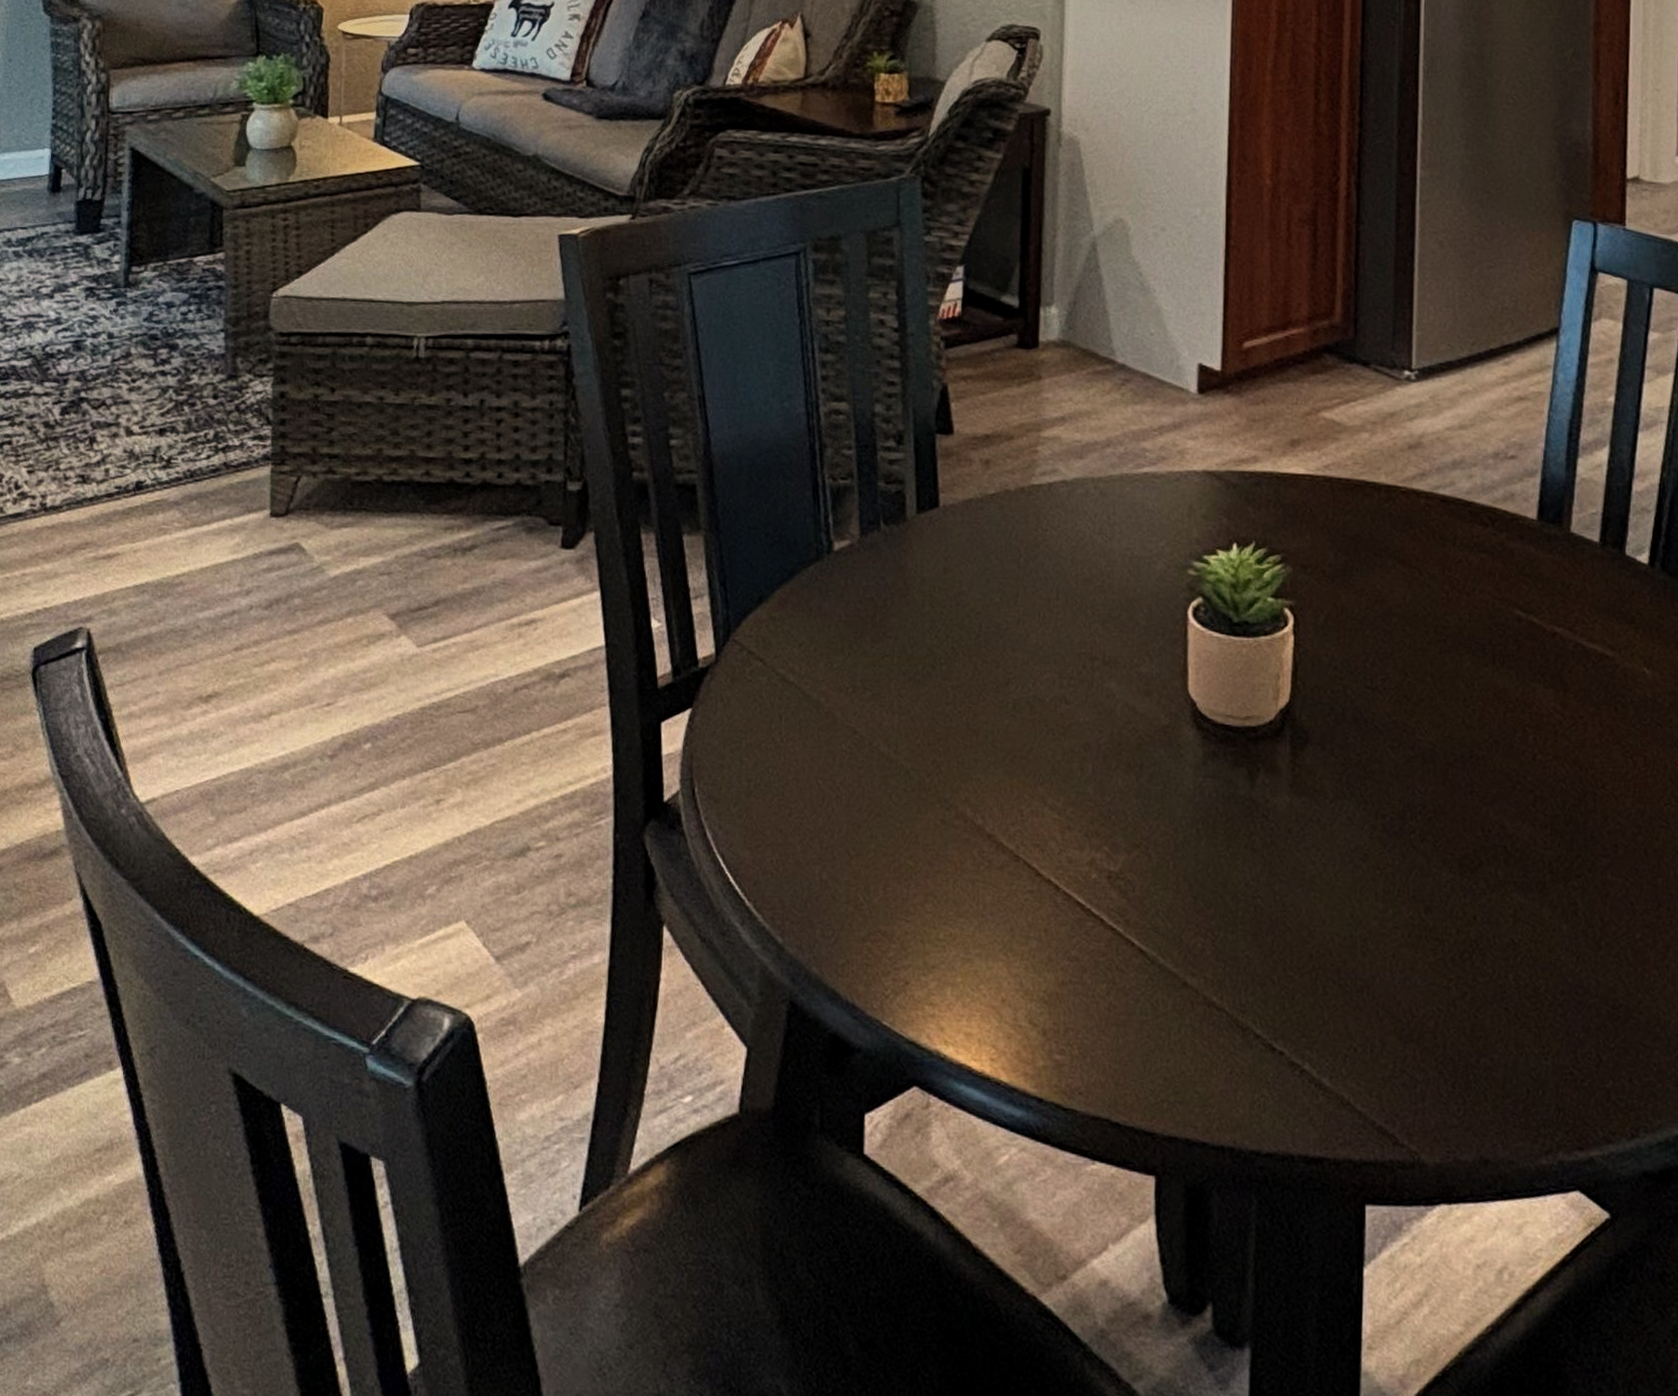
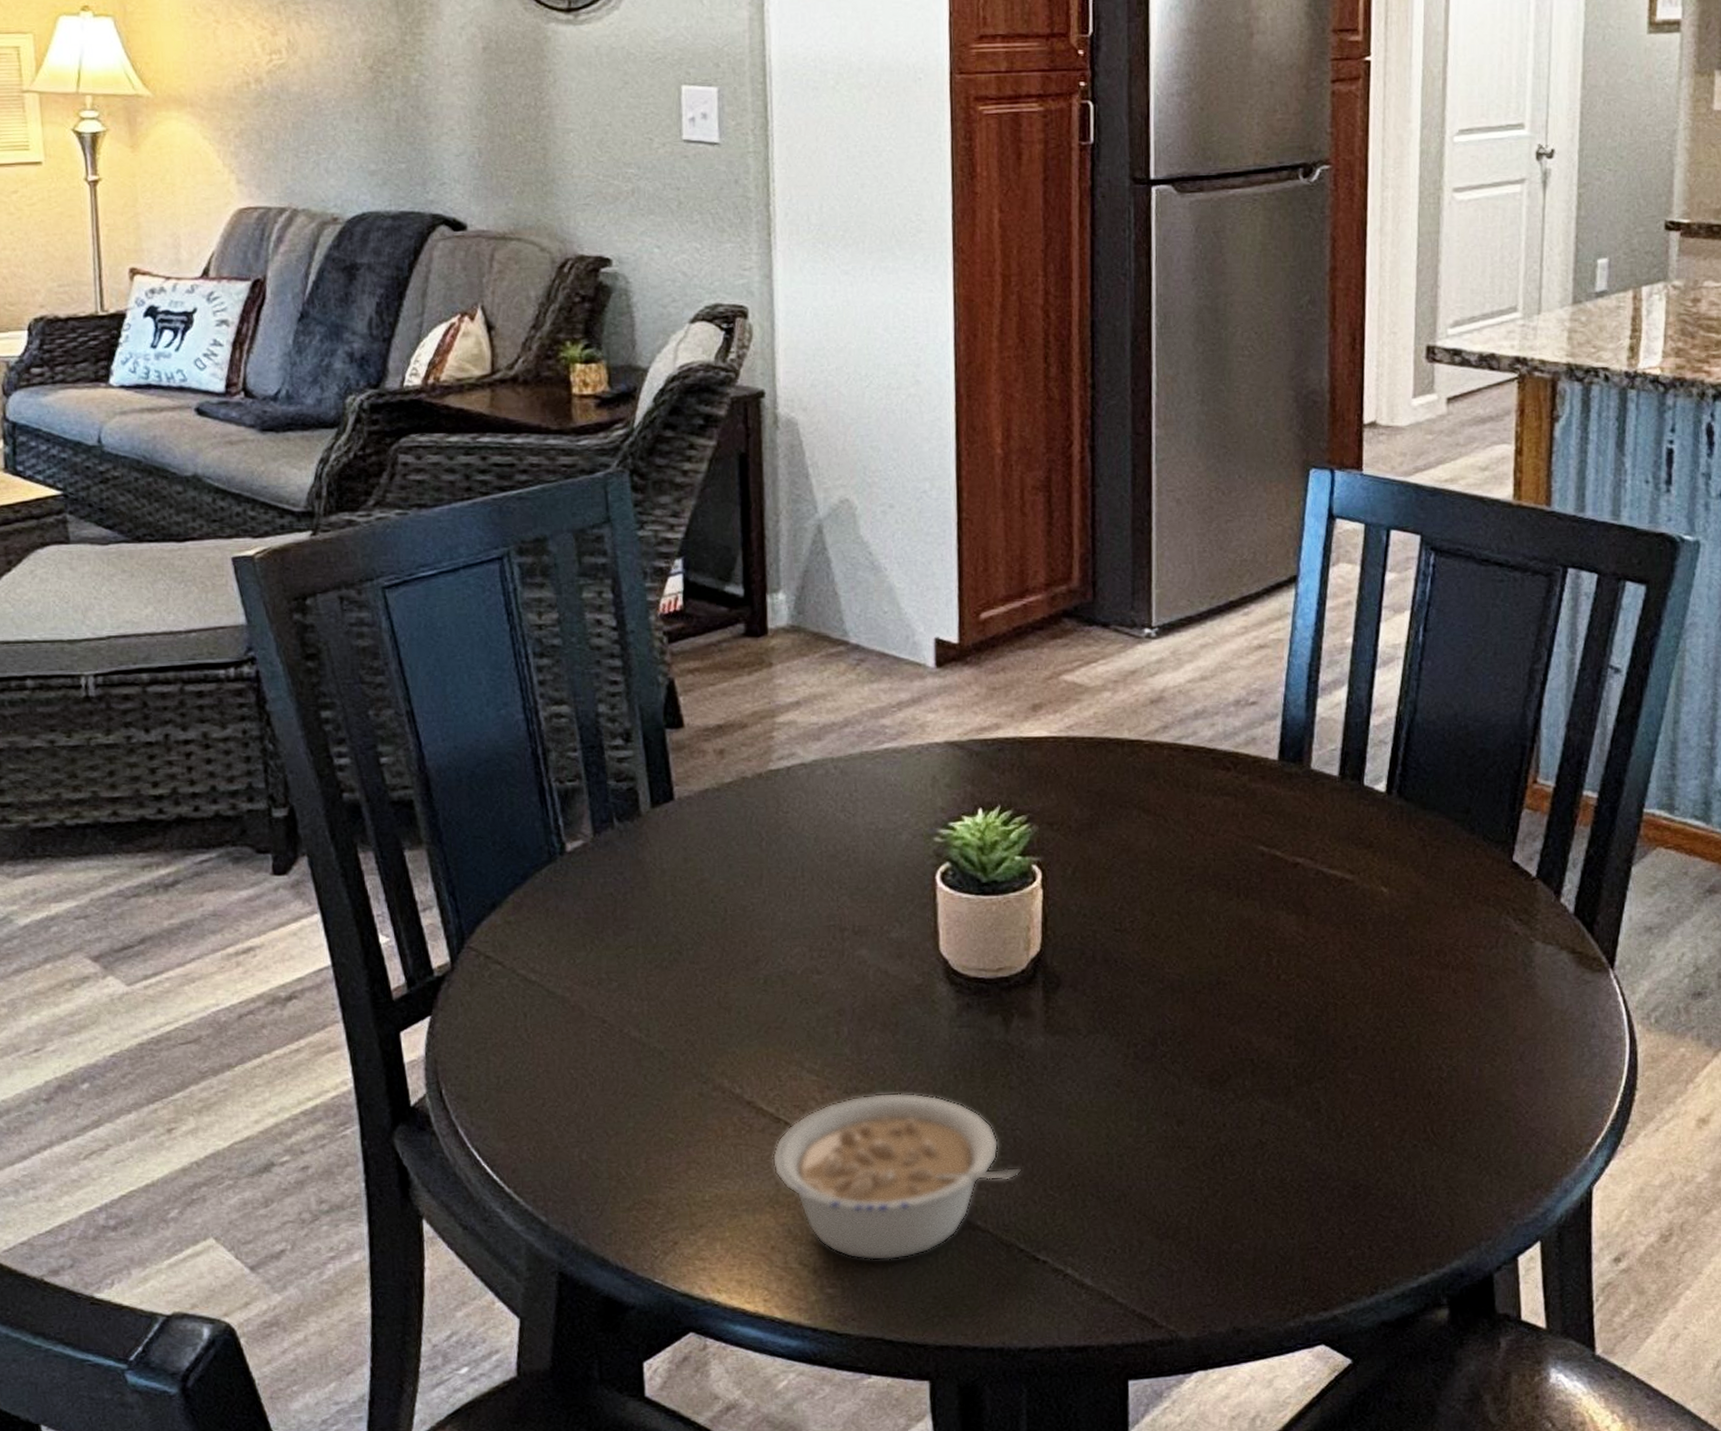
legume: none [1009,840,1262,1031] -> present [772,1092,1022,1261]

